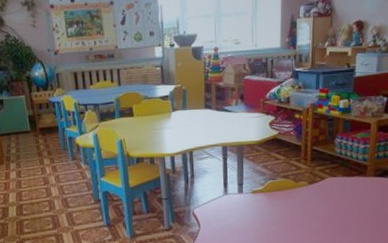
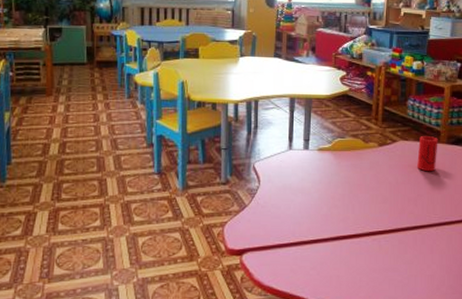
cup: none [345,170,365,204] -> present [417,135,438,172]

